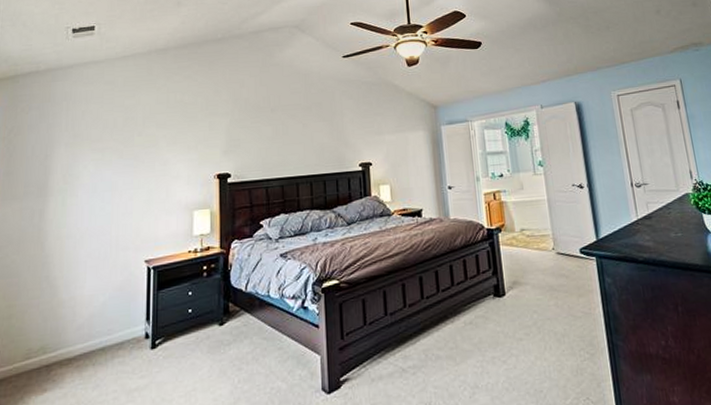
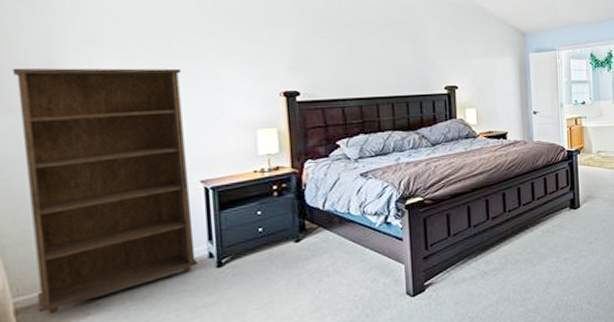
bookcase: none [9,156,139,389] -> present [11,67,198,315]

